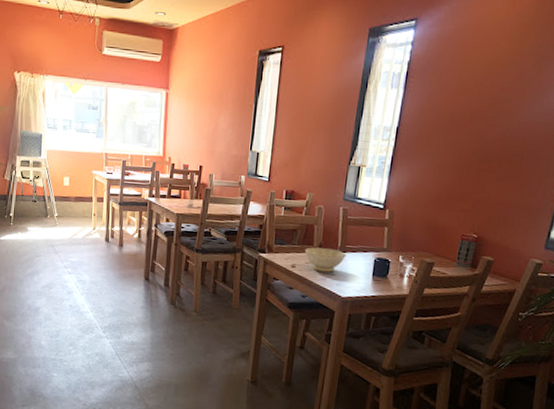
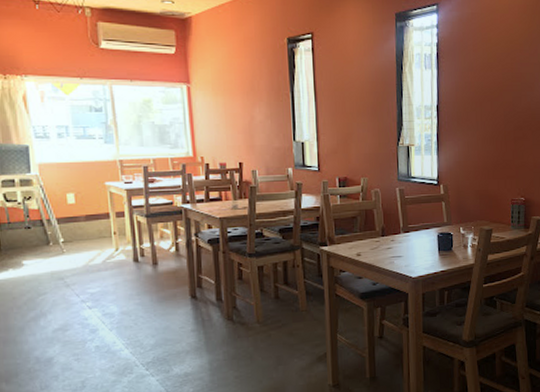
bowl: present [304,247,346,273] -> none [367,231,409,256]

